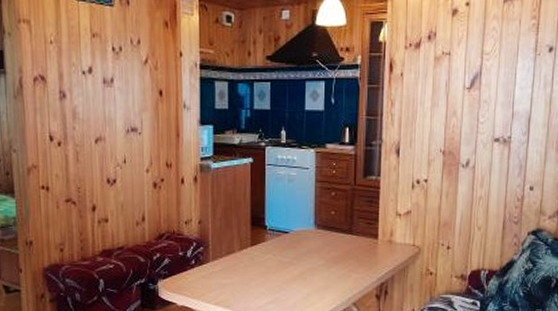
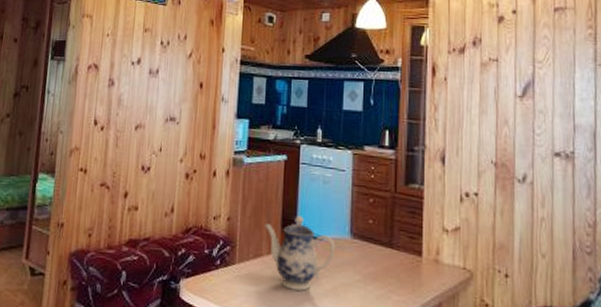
teapot: none [235,213,302,279] -> present [265,216,336,291]

